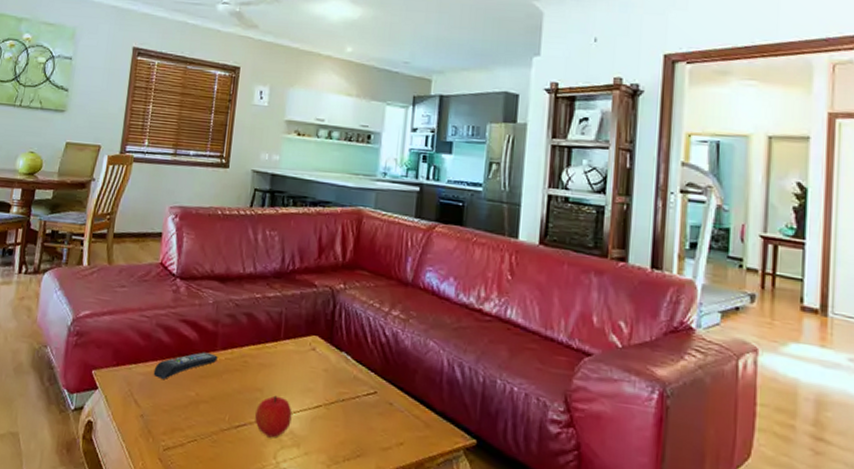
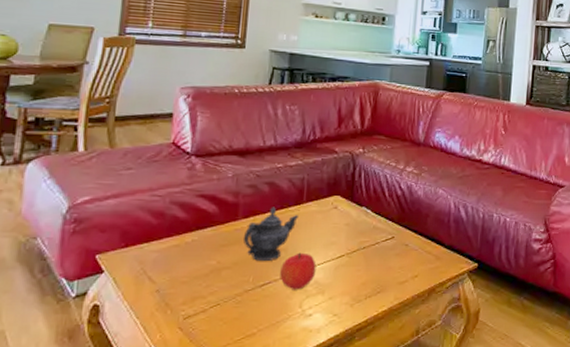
remote control: present [153,352,218,380] -> none [169,222,239,254]
teapot: none [221,340,275,401] -> present [244,207,298,262]

